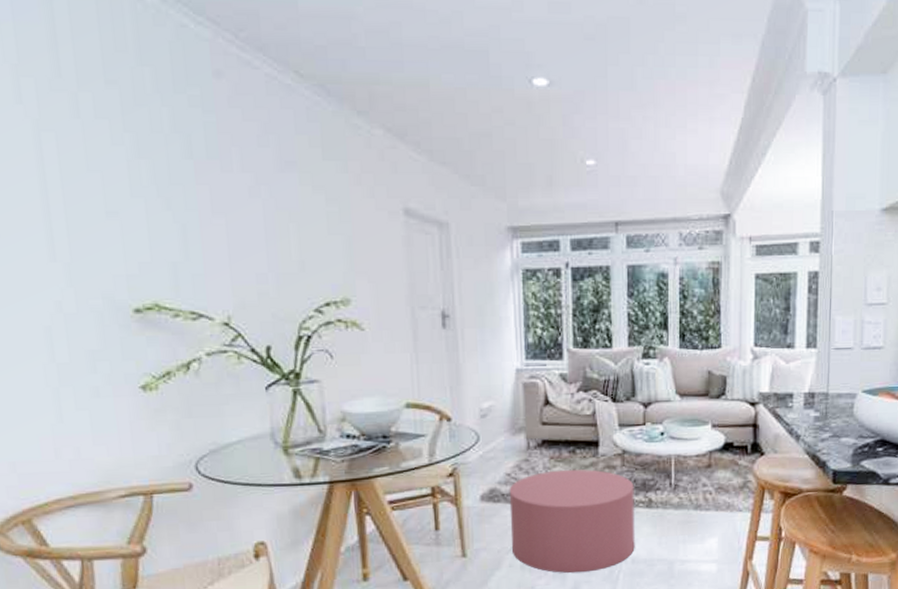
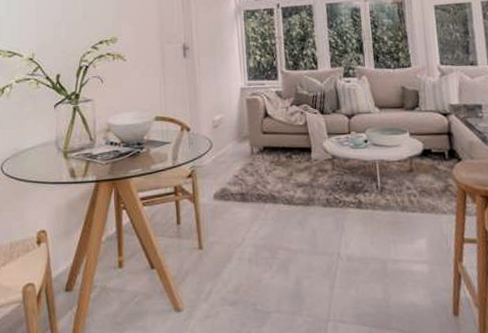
pouf: present [509,469,635,573] -> none [237,172,349,268]

